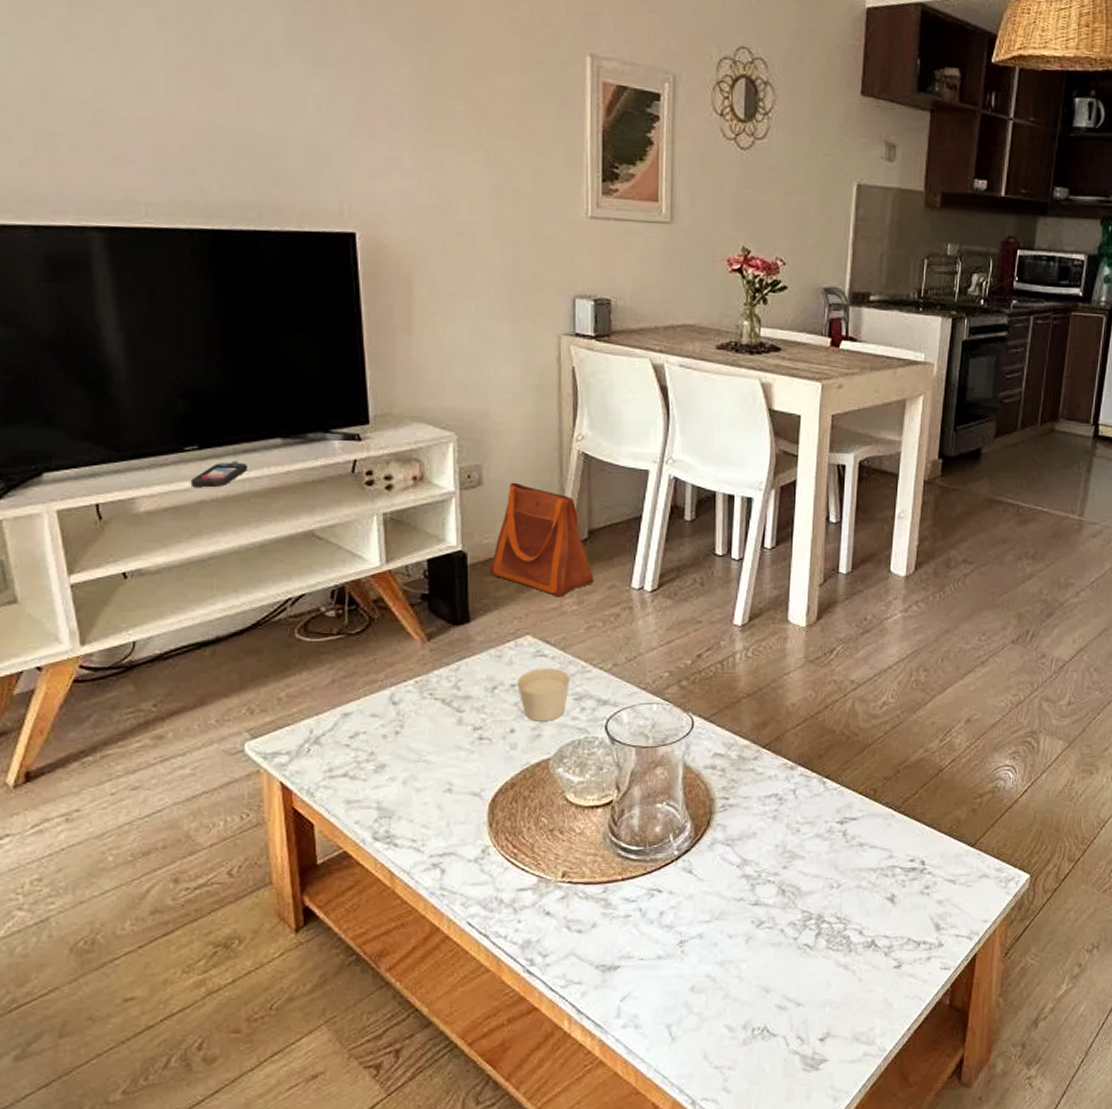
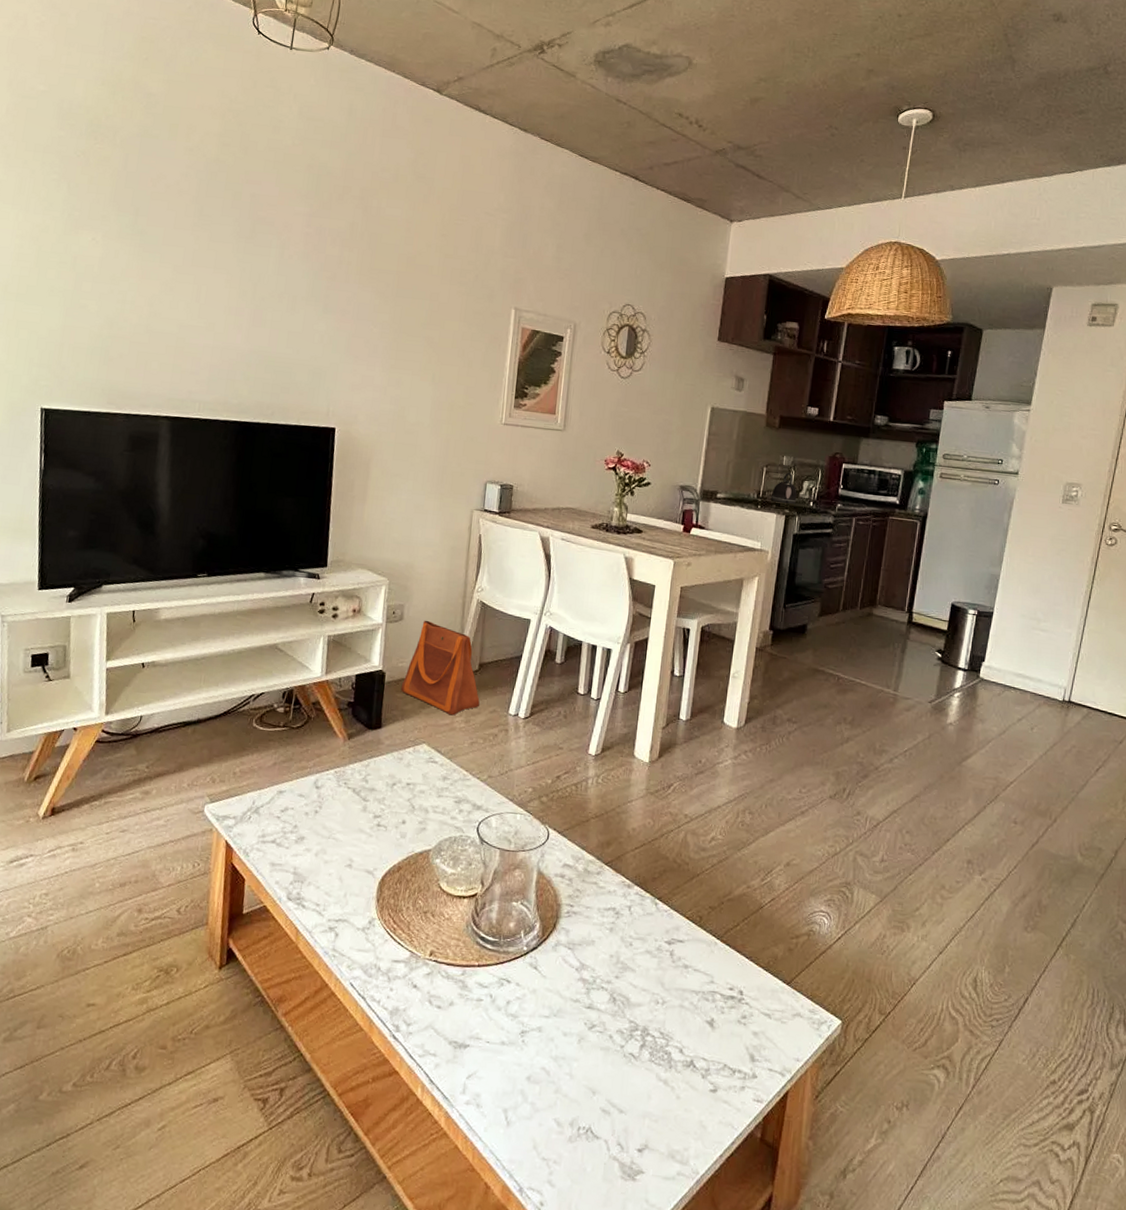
game console: present [190,460,249,488] -> none [198,586,239,606]
candle: present [517,668,570,722] -> none [411,772,453,818]
kettle: none [934,264,965,303] -> present [770,472,797,504]

